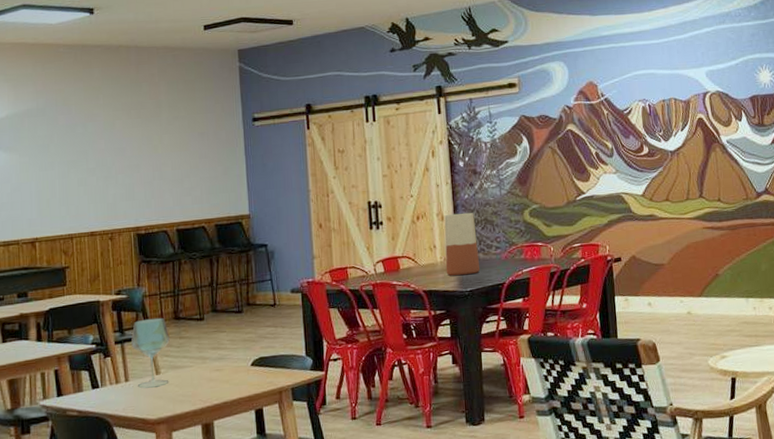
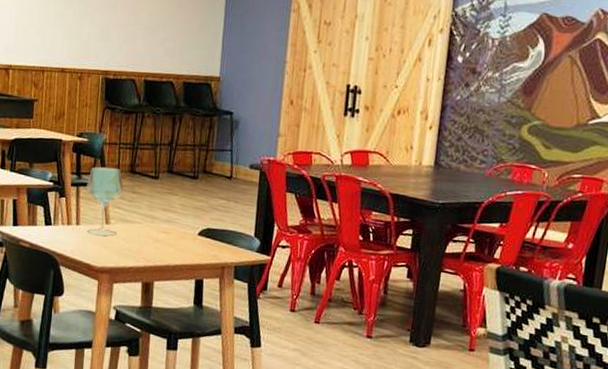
vase: present [444,212,480,276] -> none [419,114,464,187]

